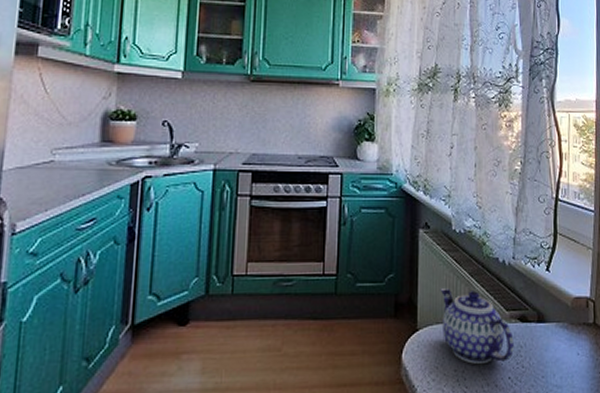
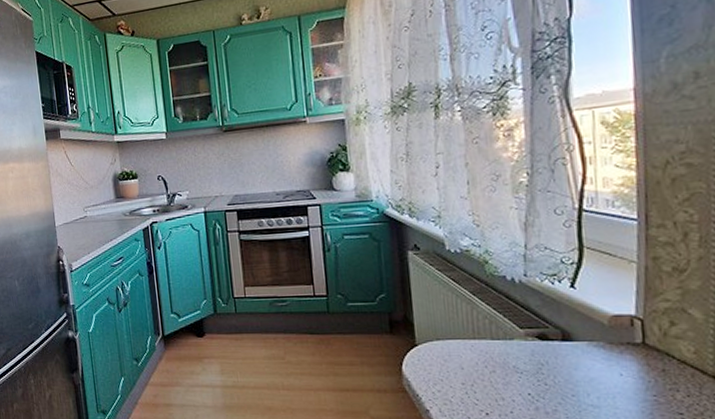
teapot: present [440,287,514,365] -> none [437,306,533,380]

